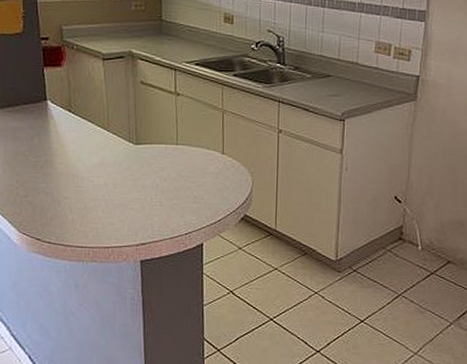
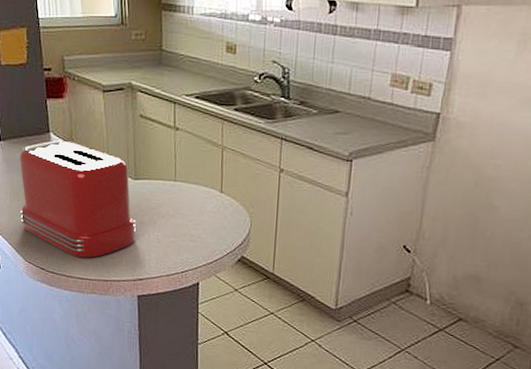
toaster: none [13,107,139,226] -> present [19,140,137,258]

